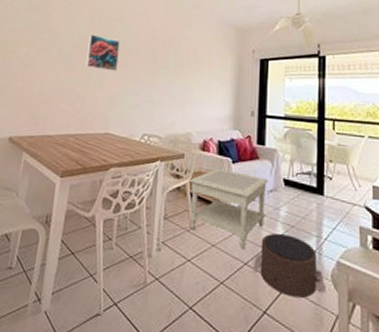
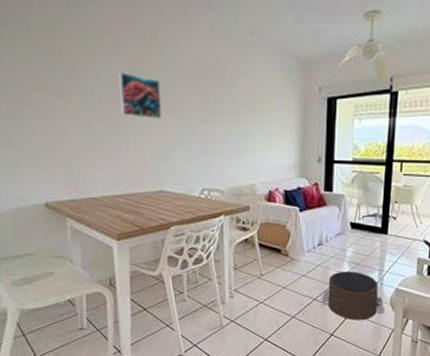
side table: present [189,168,268,250] -> none [256,218,336,289]

